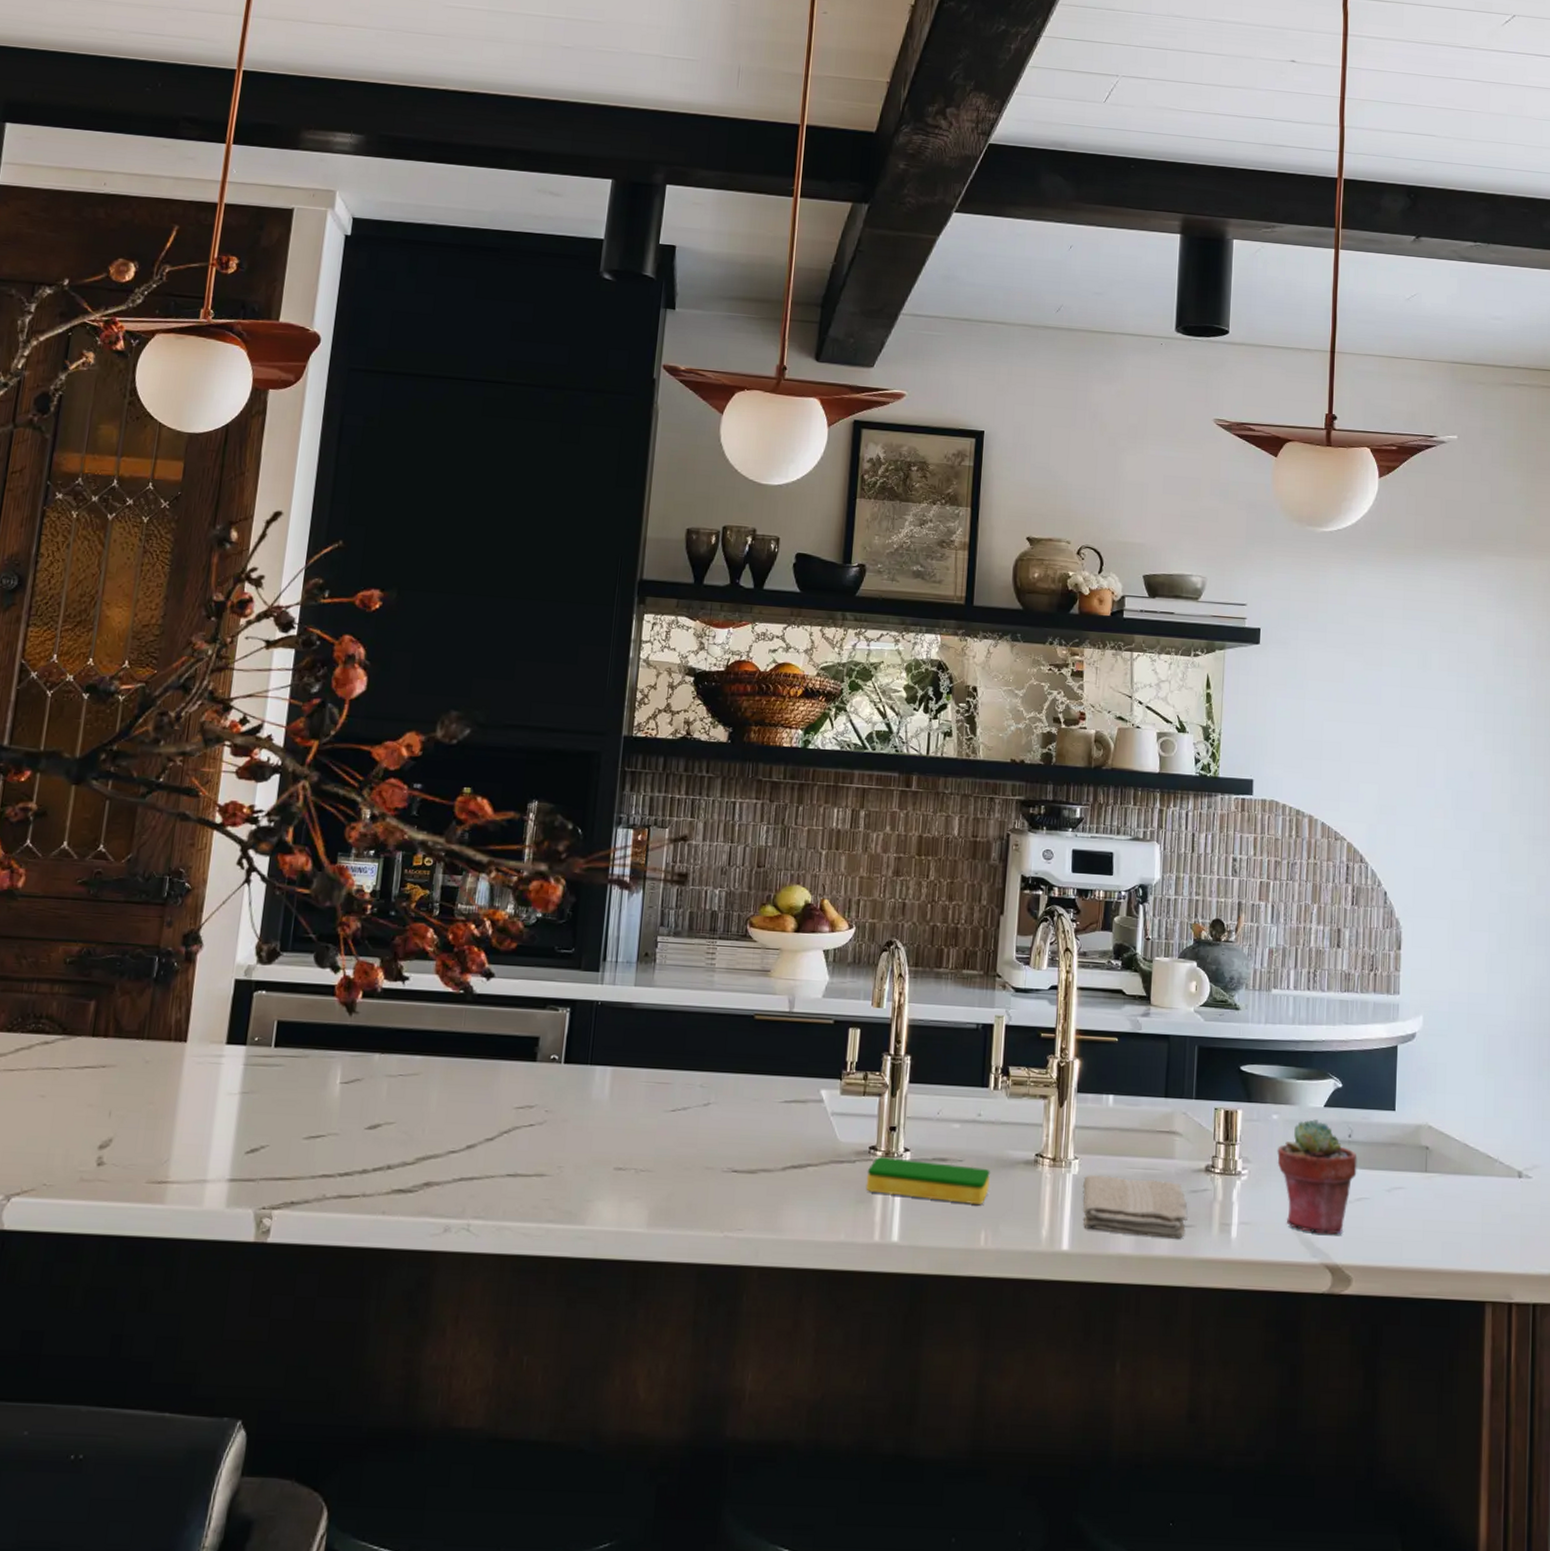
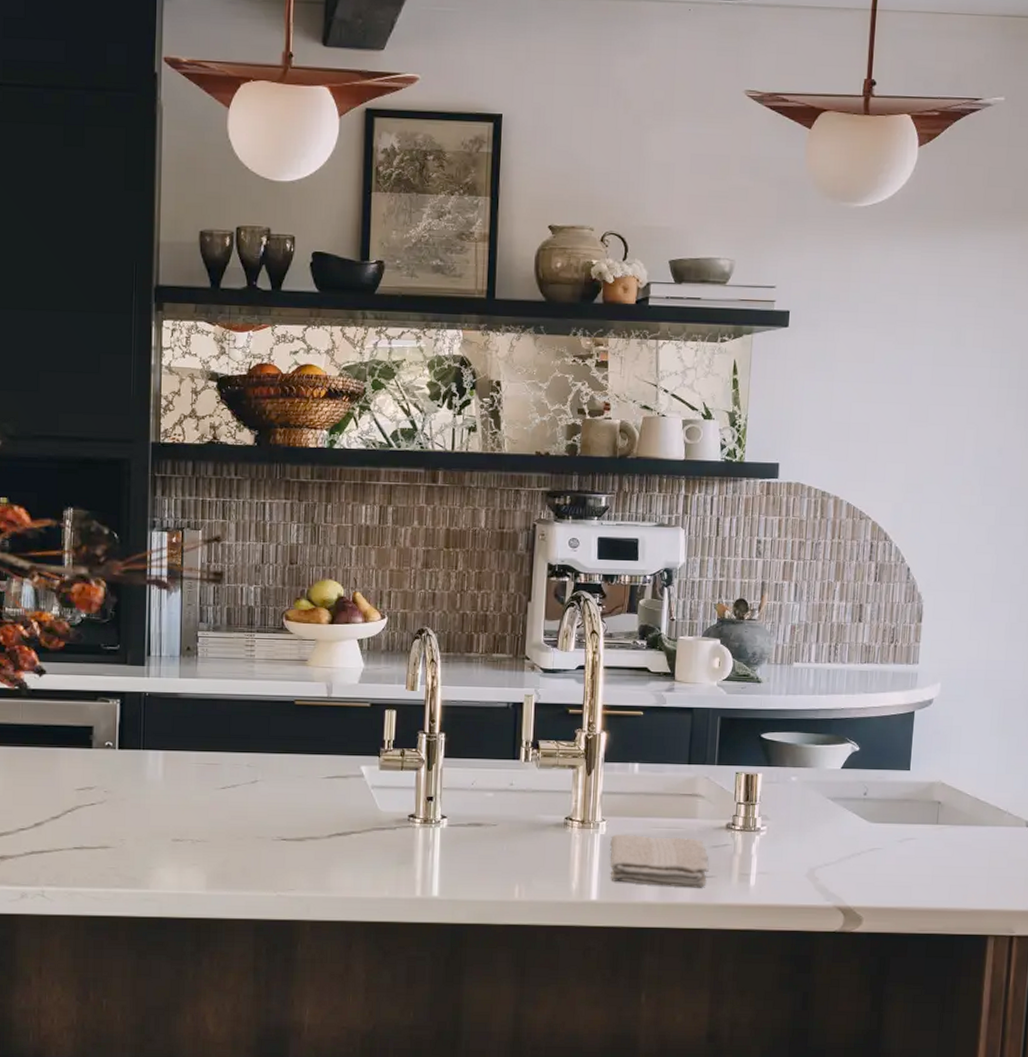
dish sponge: present [866,1157,991,1204] -> none [406,824,523,863]
potted succulent: present [1276,1119,1357,1235] -> none [794,780,872,881]

